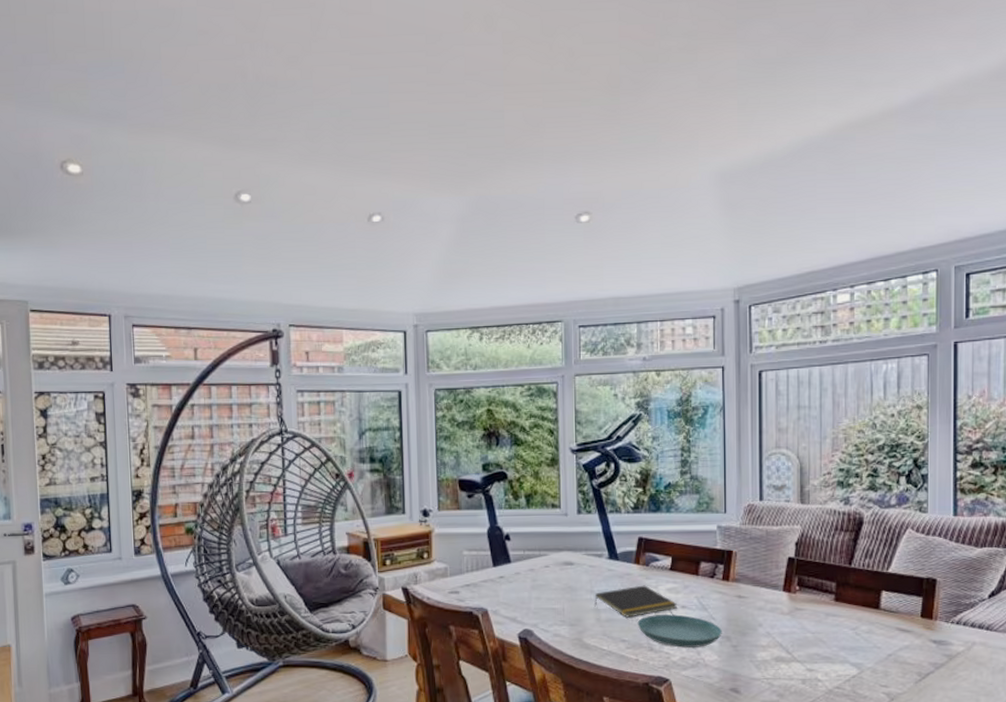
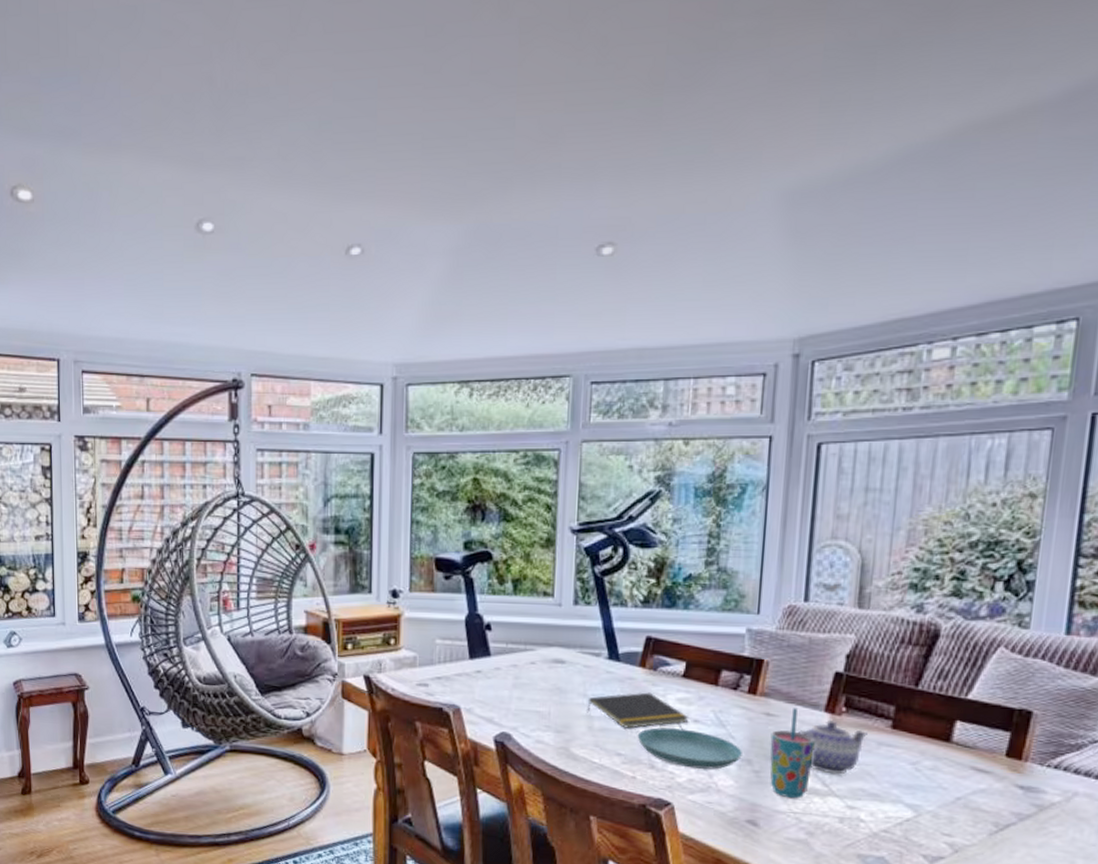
cup: none [743,590,778,667] -> present [770,708,815,799]
teapot: none [765,597,817,643] -> present [798,719,868,775]

